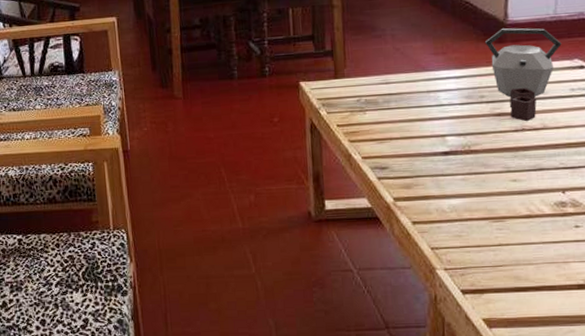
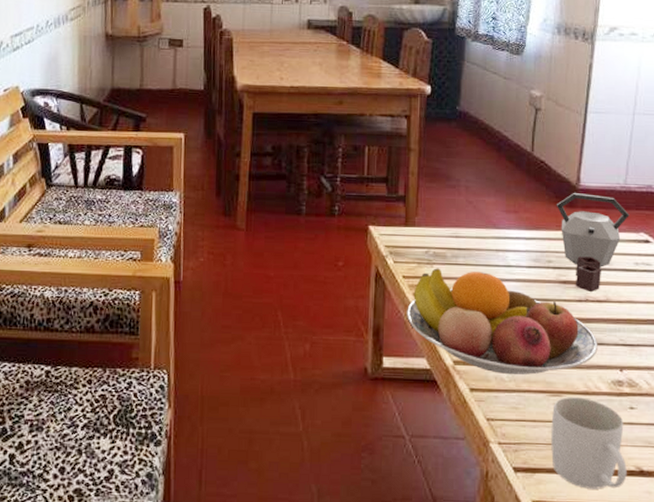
fruit bowl: none [344,113,538,206] -> present [407,268,598,375]
mug: none [495,221,577,304] -> present [551,397,627,489]

